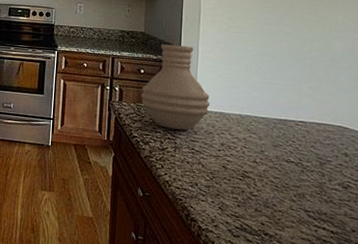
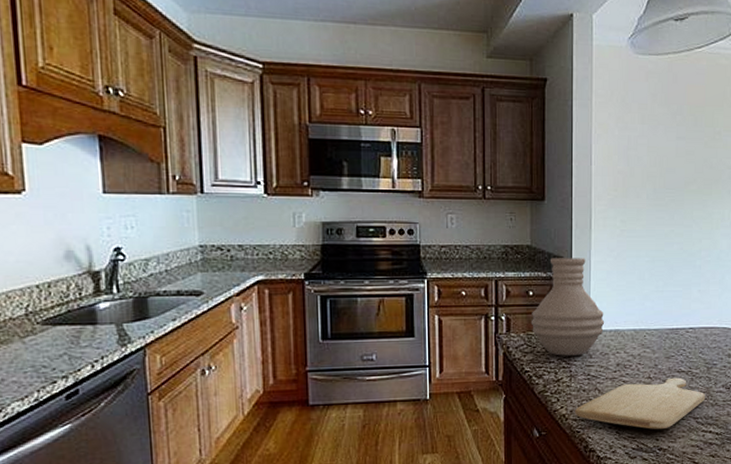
chopping board: none [177,163,319,215] -> present [574,377,706,429]

